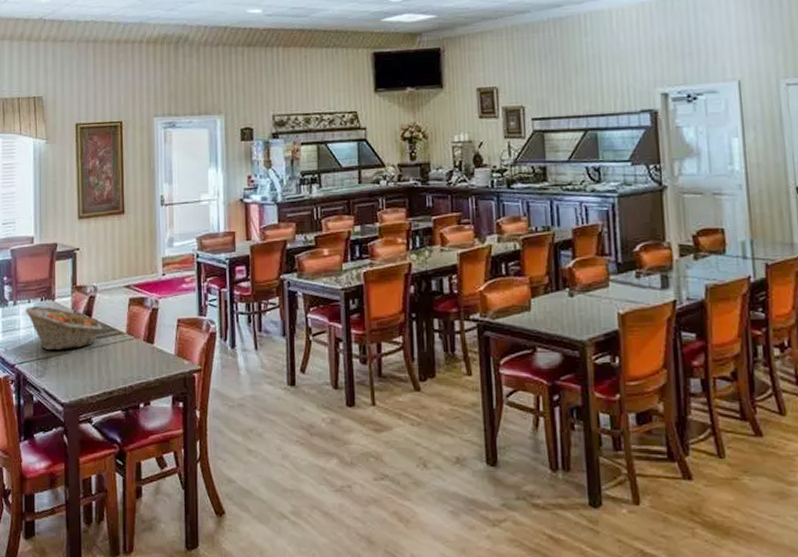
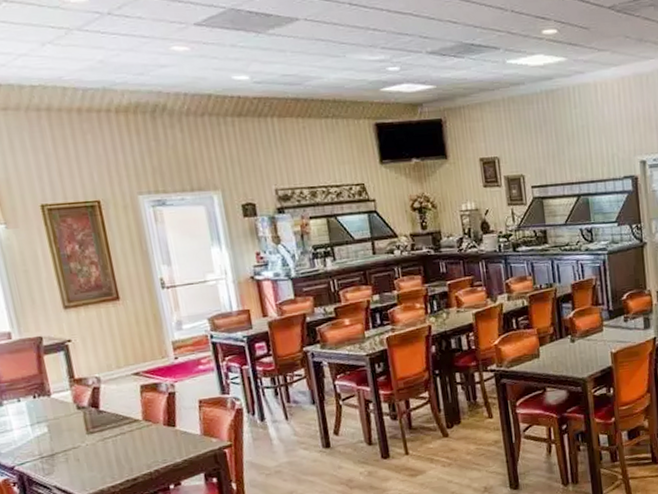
fruit basket: present [25,305,102,351] -> none [15,403,114,448]

